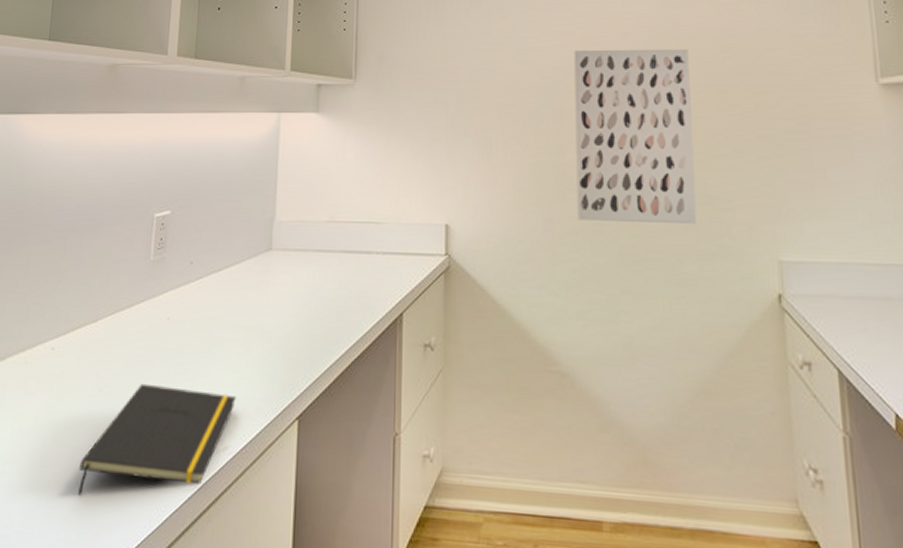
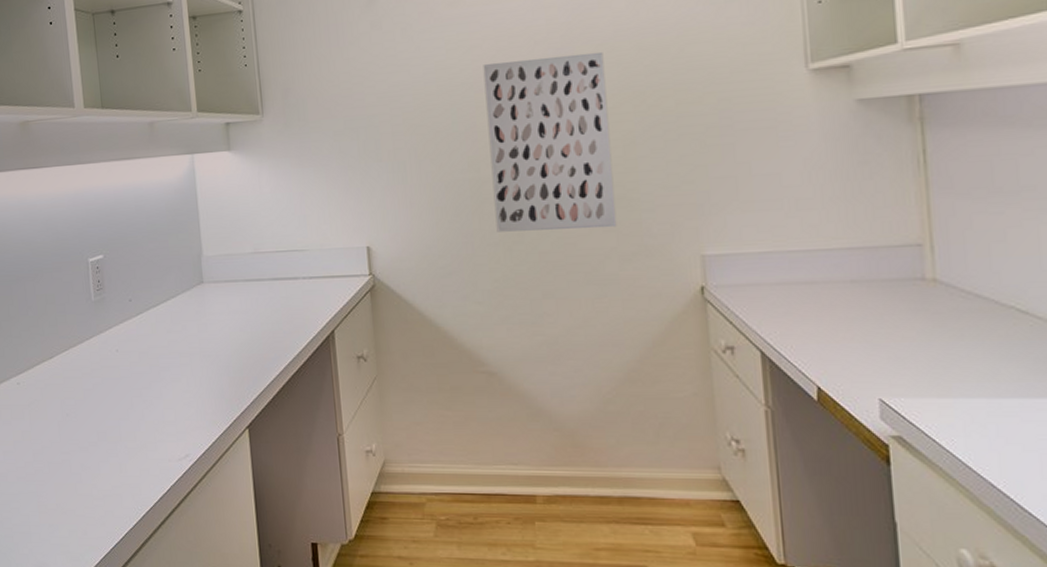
notepad: present [78,383,236,495] -> none [60,407,190,501]

